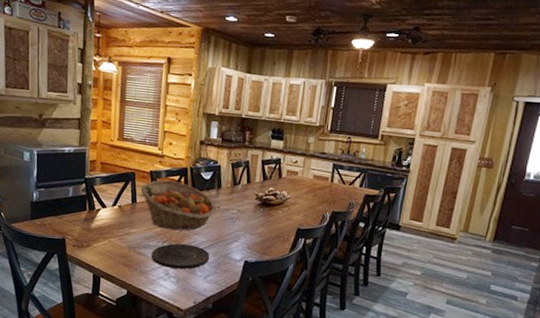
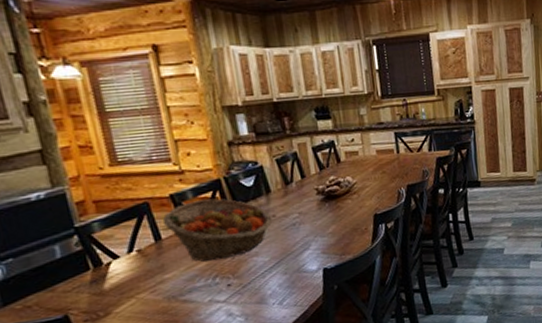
plate: present [151,243,210,270] -> none [201,269,280,308]

